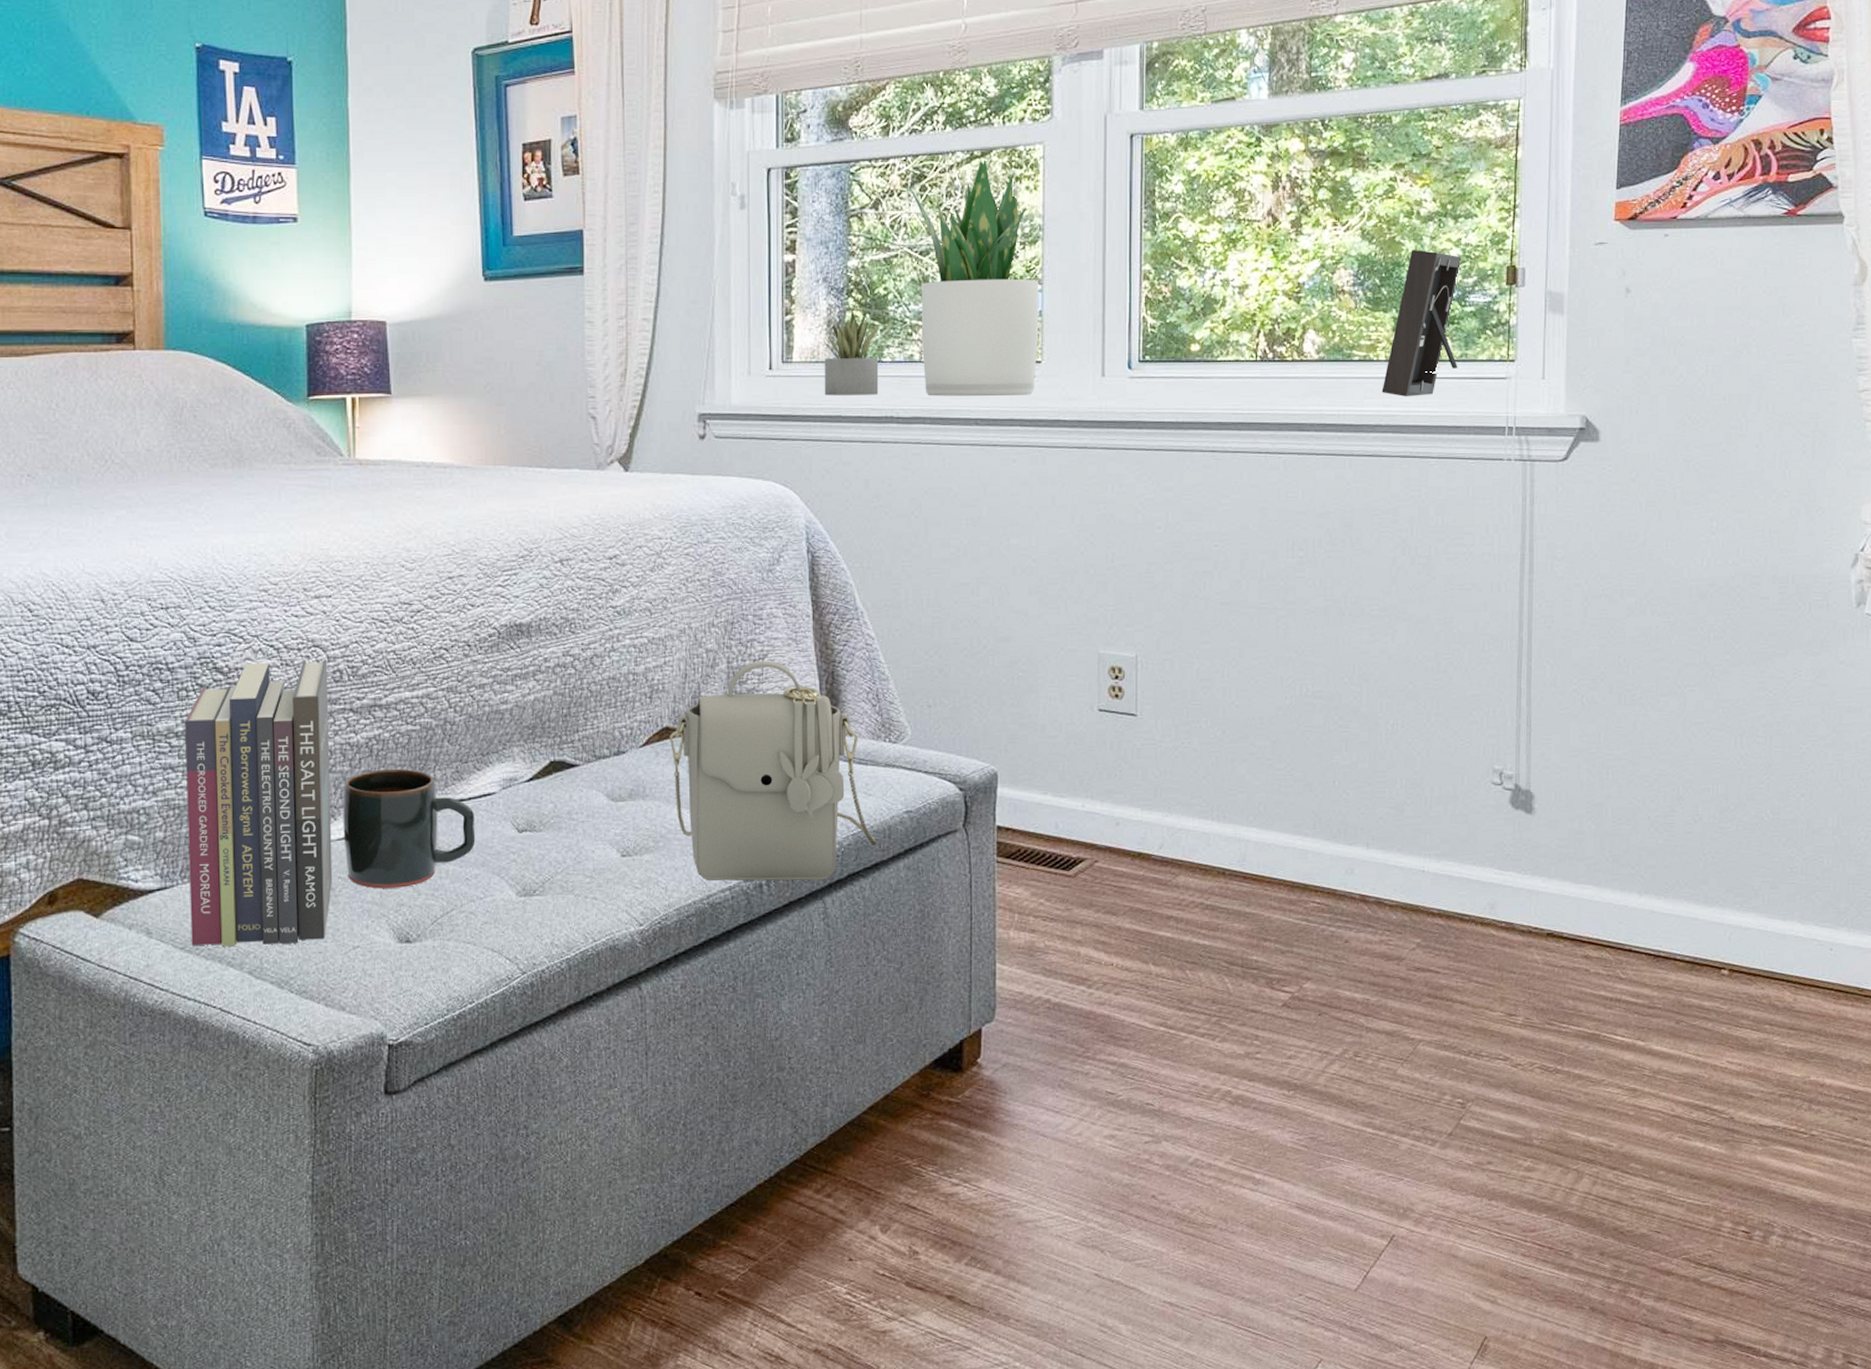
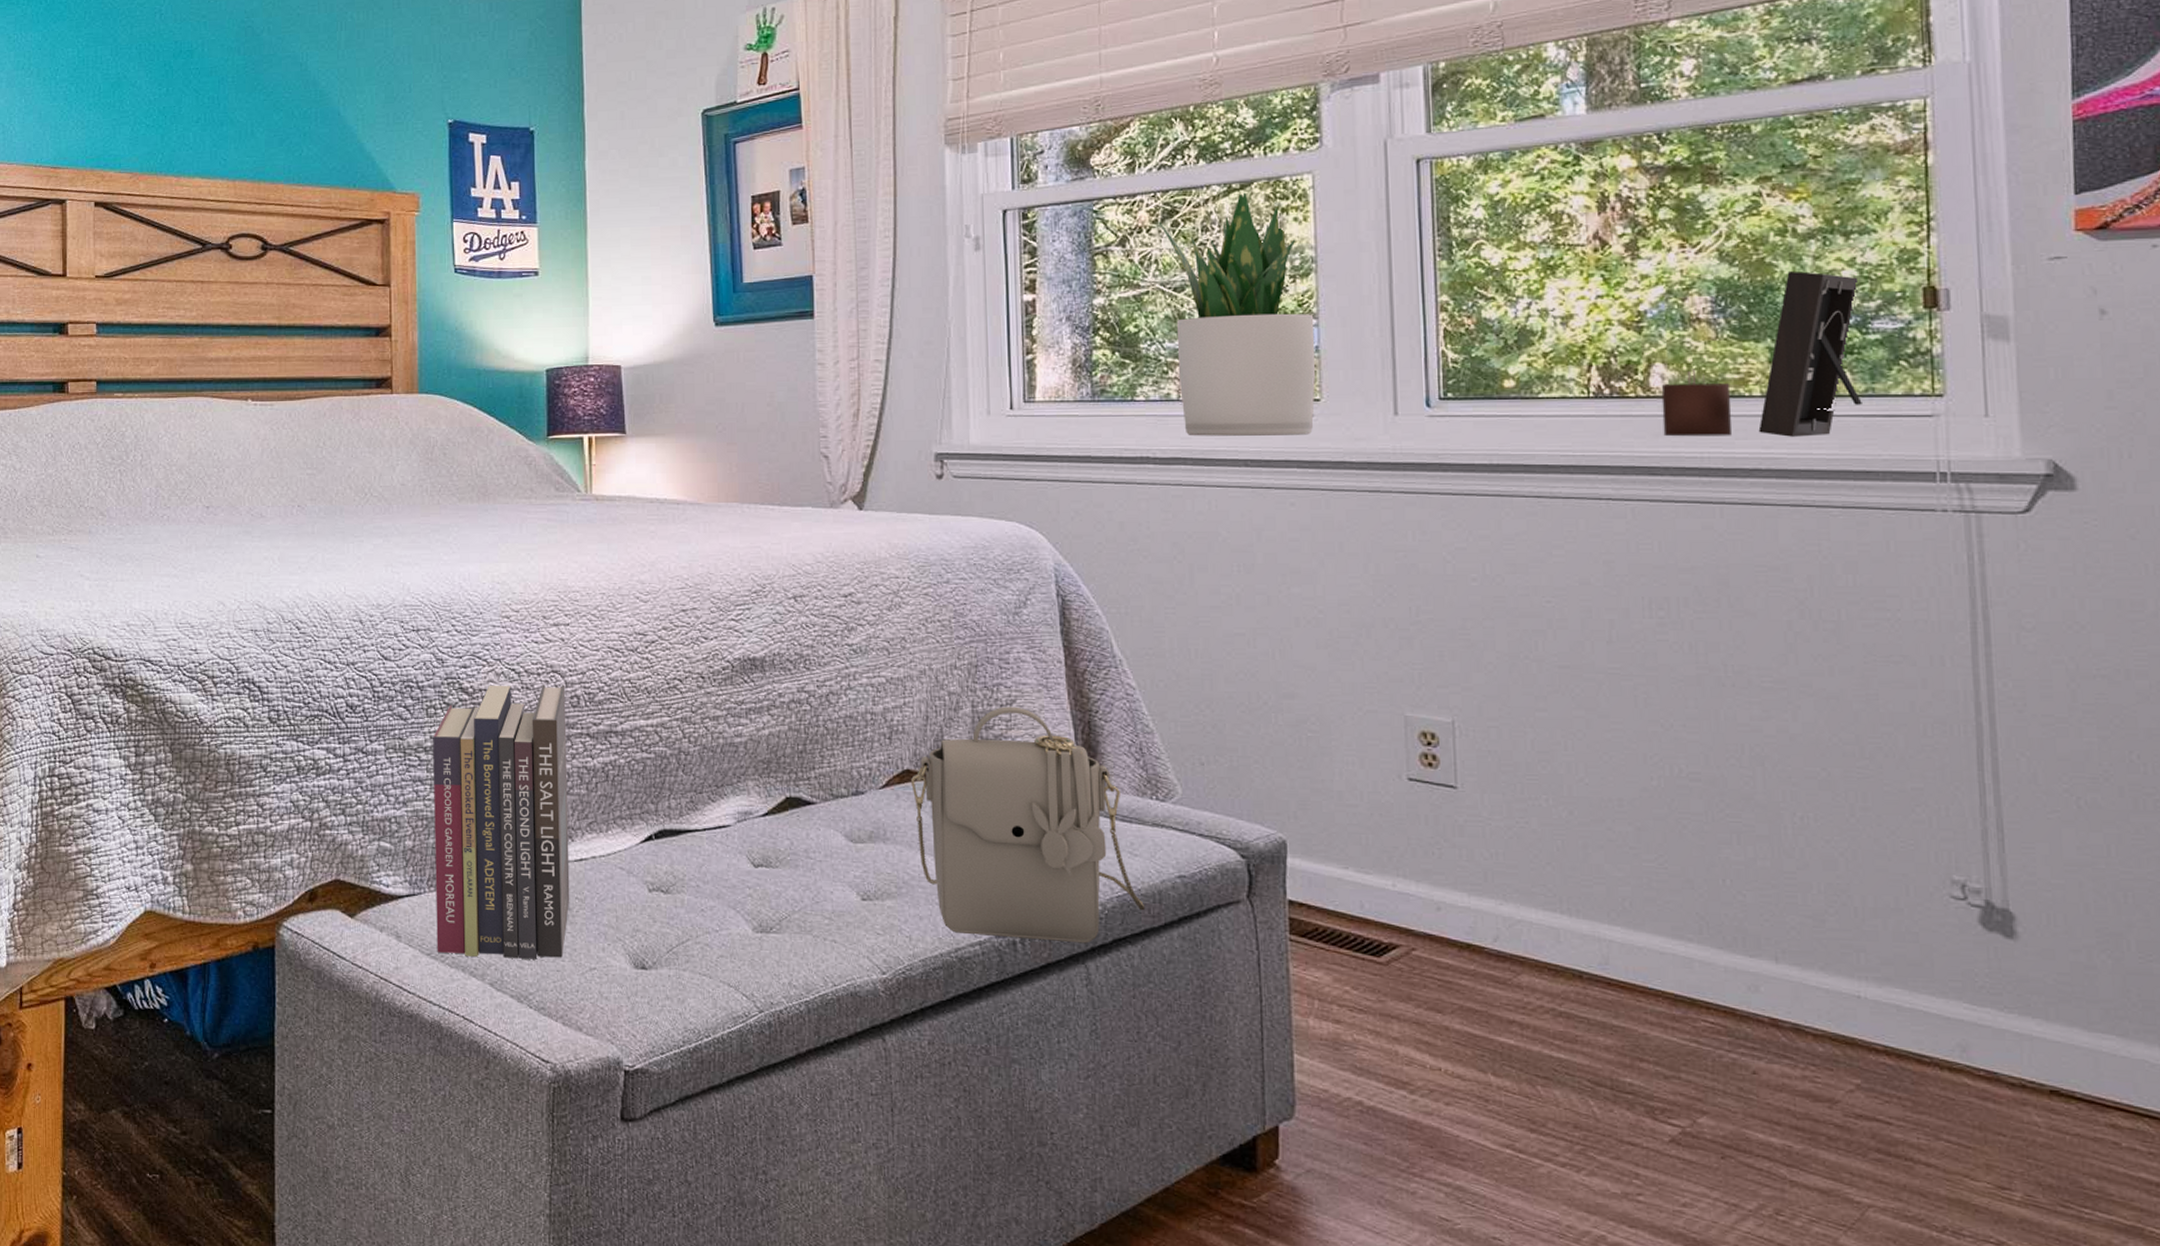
mug: present [343,768,476,889] -> none [580,794,711,914]
succulent plant: present [822,311,880,396] -> none [1068,349,1132,435]
candle: none [1311,335,1363,397] -> present [1661,369,1732,437]

